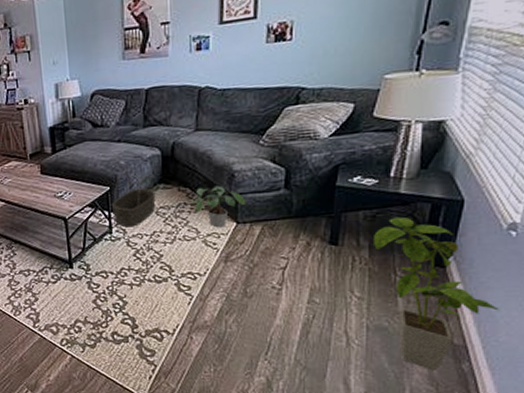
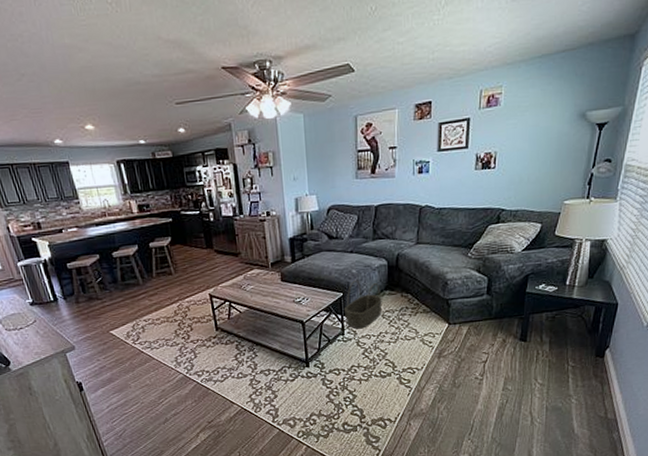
potted plant: present [192,185,247,228] -> none [412,292,457,329]
house plant: present [374,216,498,371] -> none [553,317,639,441]

